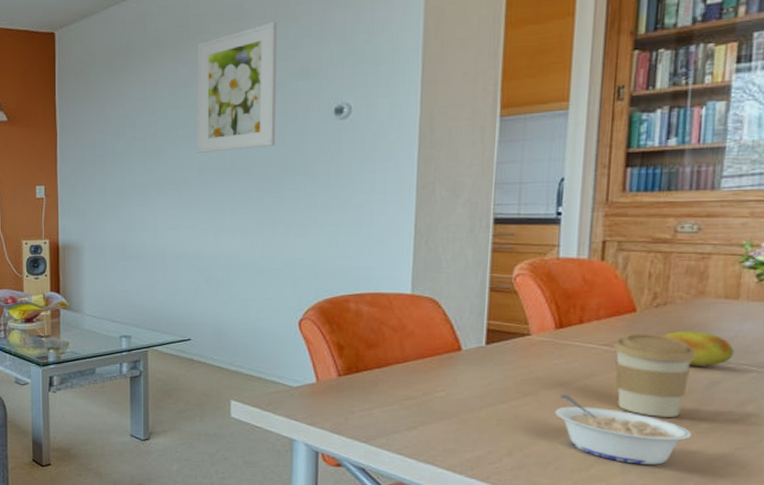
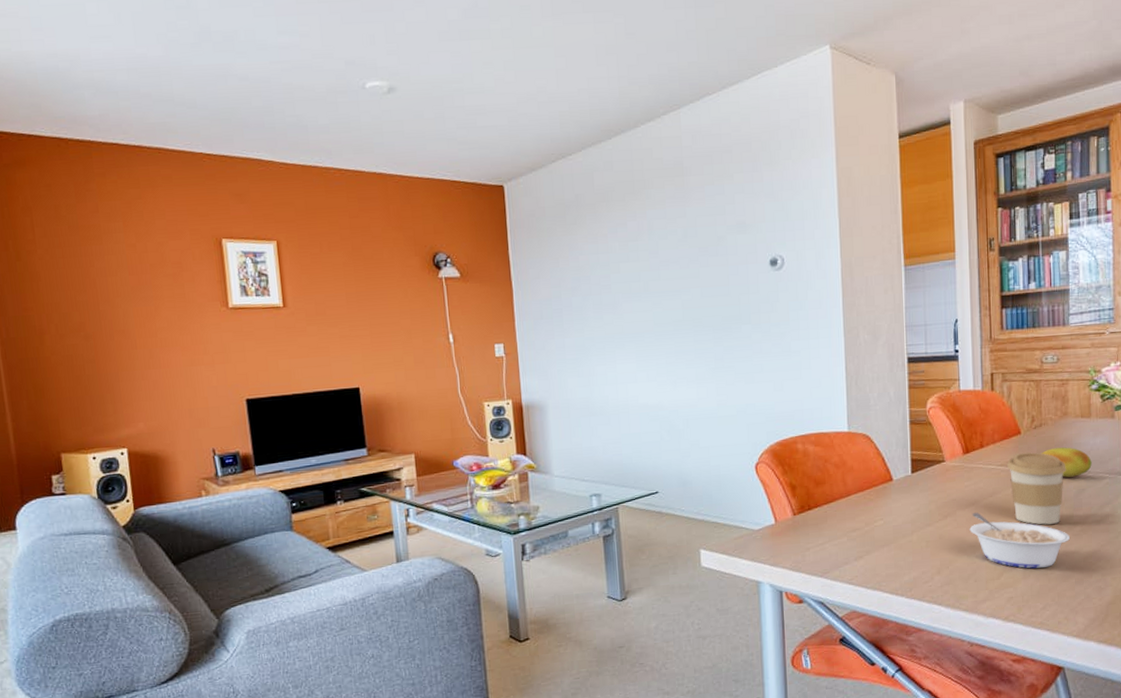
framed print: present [196,21,278,153] -> none [643,178,721,306]

